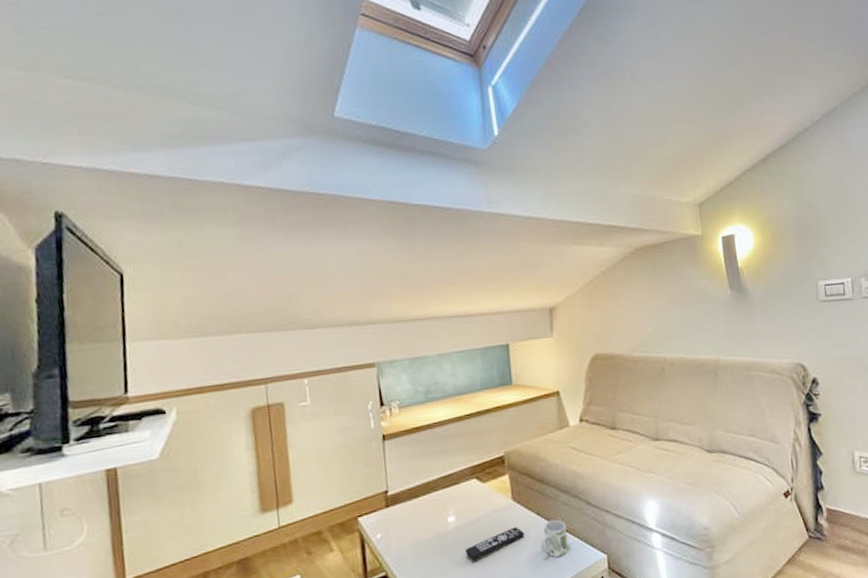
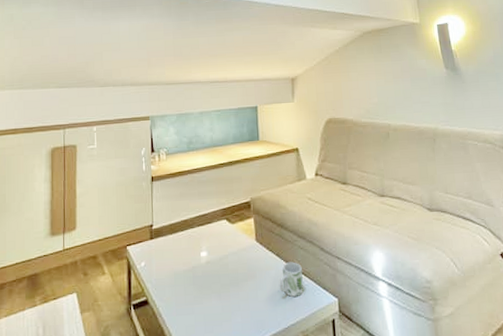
remote control: present [464,527,525,561] -> none [214,265,266,294]

